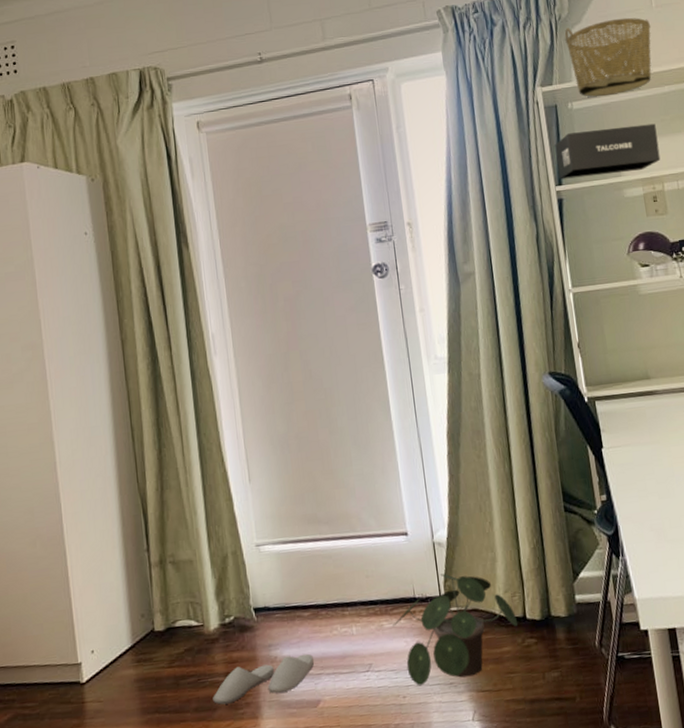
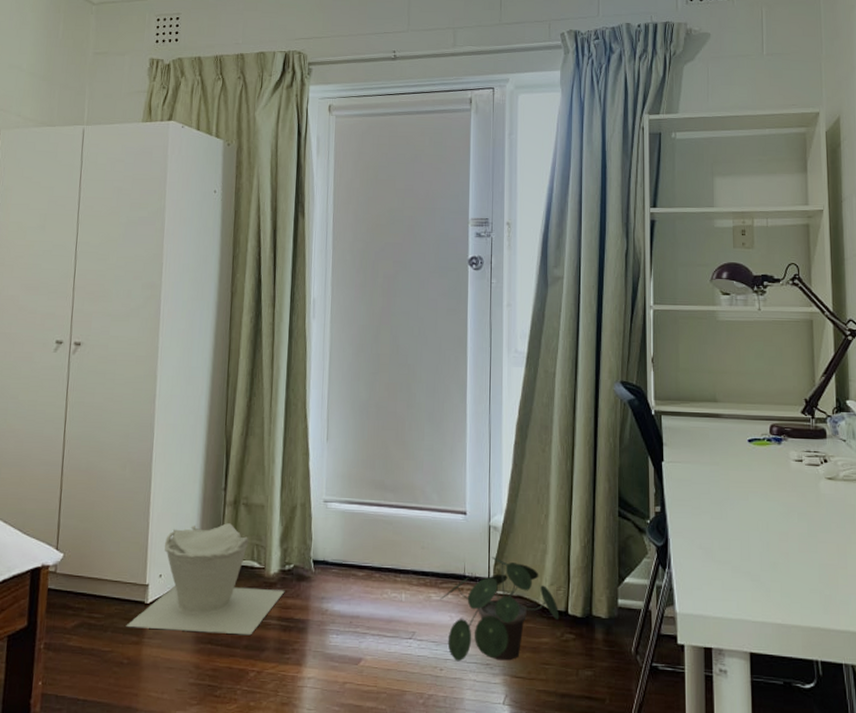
laundry basket: none [63,584,229,711] -> present [126,523,285,636]
slippers: present [213,653,314,705] -> none [263,611,361,647]
box: present [555,123,661,180] -> none [654,160,753,204]
basket: present [564,17,652,97] -> none [677,61,760,131]

